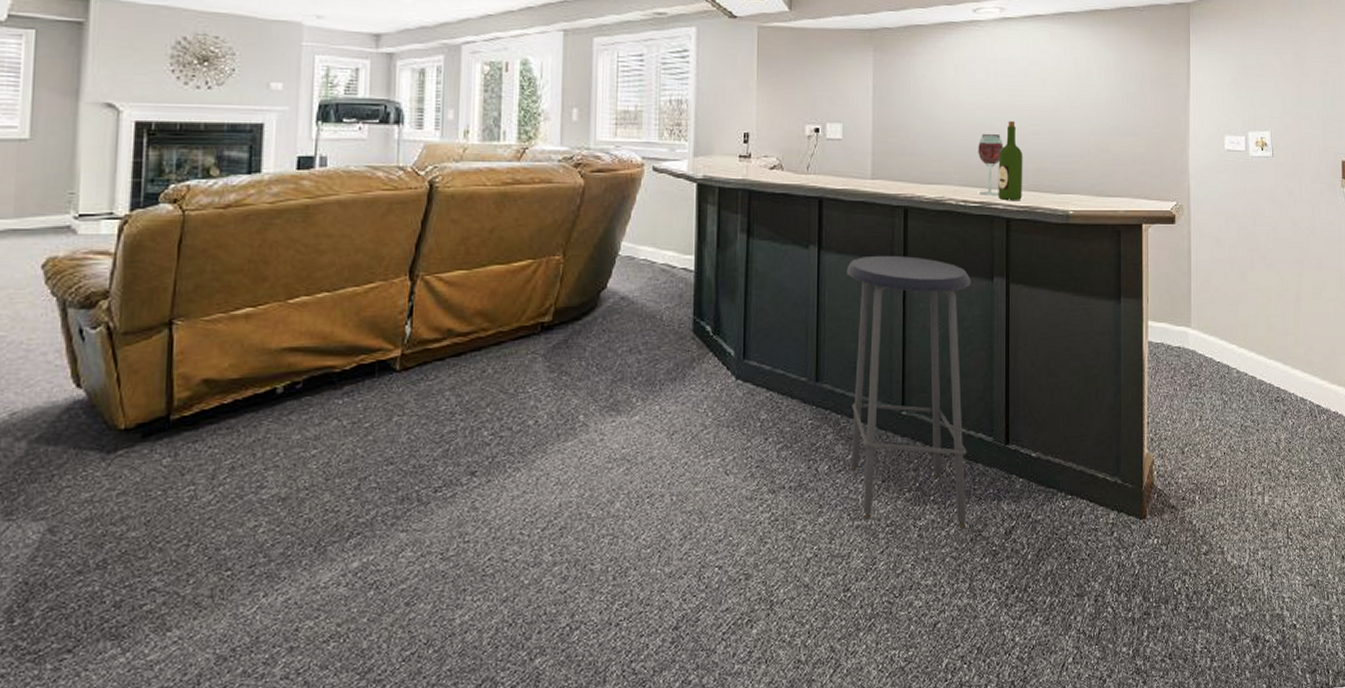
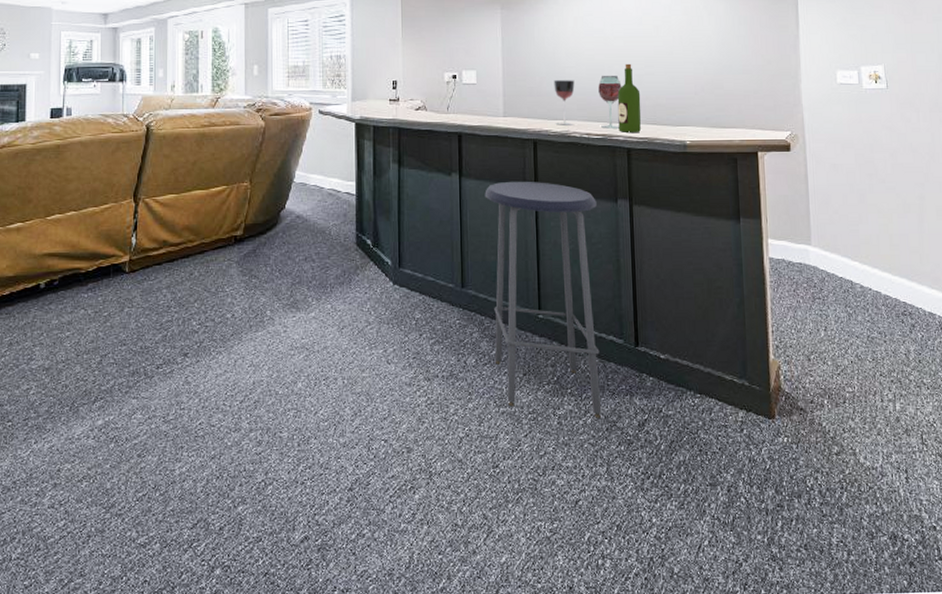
wineglass: none [929,138,953,191] -> present [554,80,575,126]

